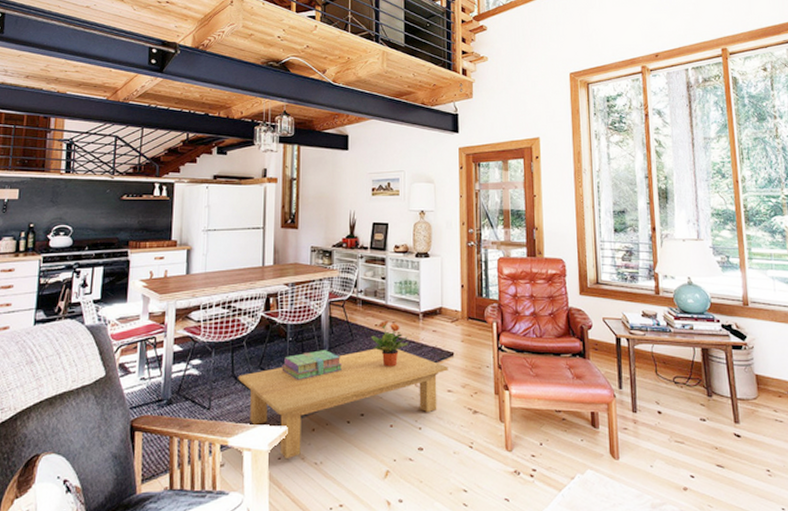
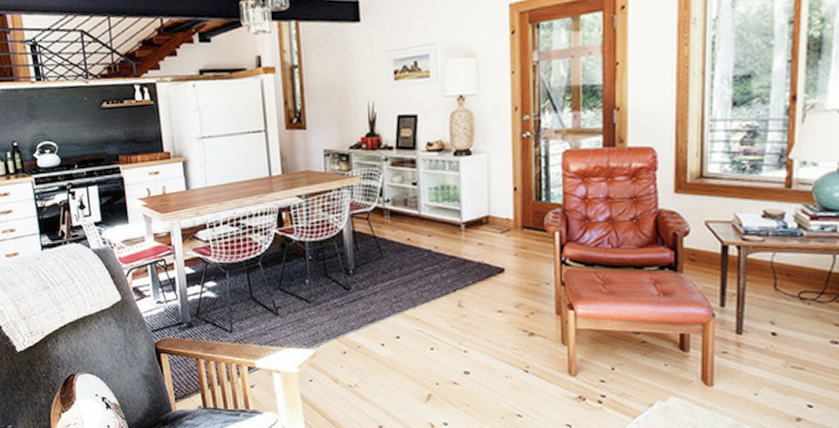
coffee table: present [238,348,449,460] -> none [257,265,498,382]
stack of books: present [282,350,342,380] -> none [303,269,371,301]
potted plant: present [371,320,408,367] -> none [402,233,448,286]

